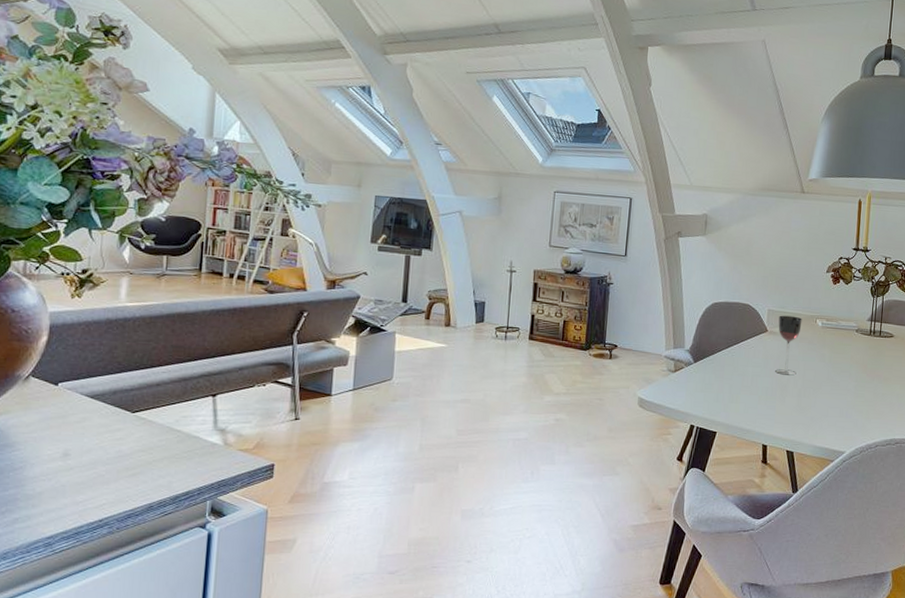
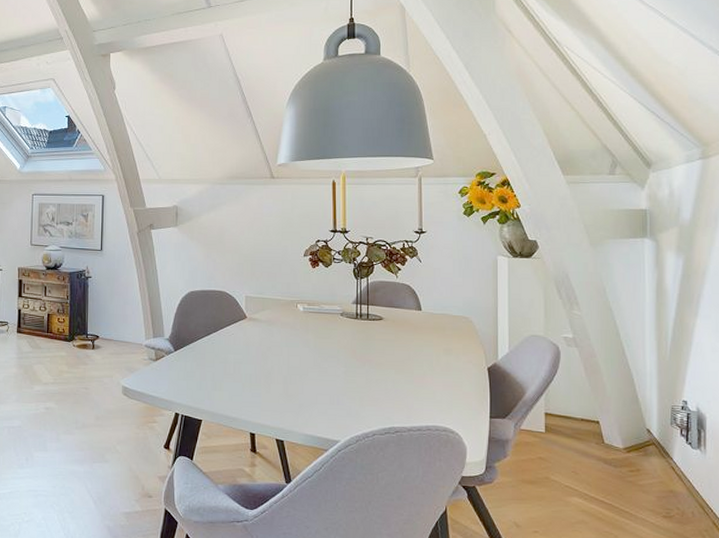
wineglass: present [775,315,802,376] -> none [257,301,282,362]

